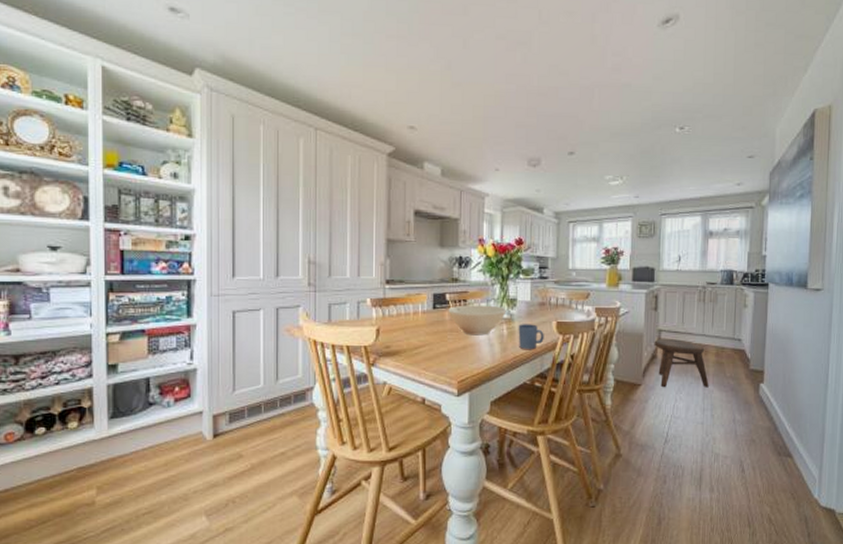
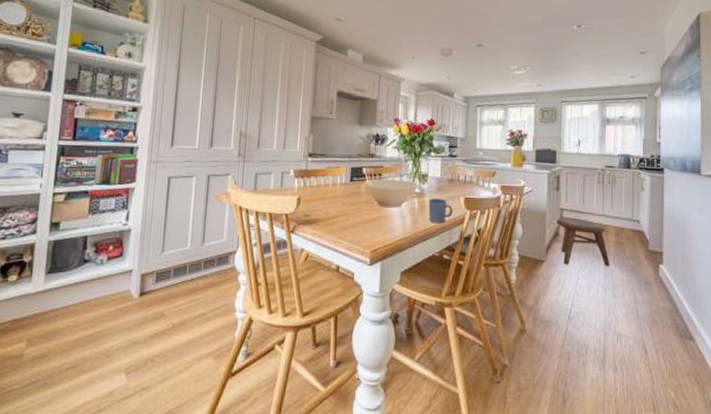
books: none [151,287,198,323] -> present [94,153,139,186]

